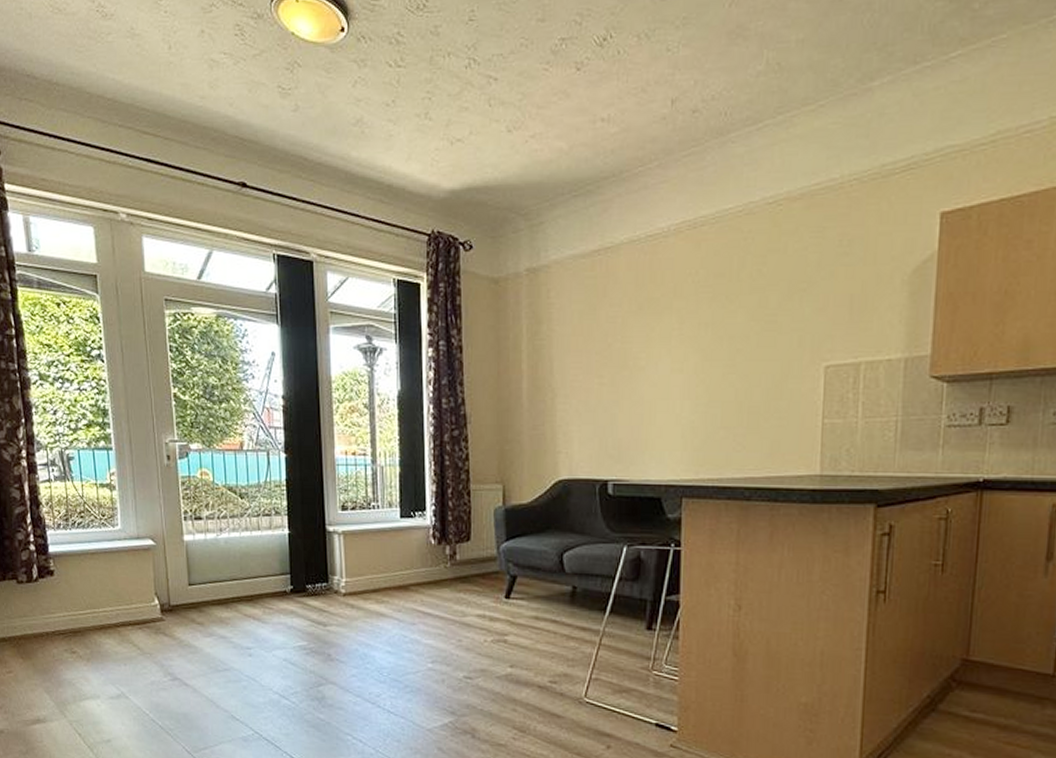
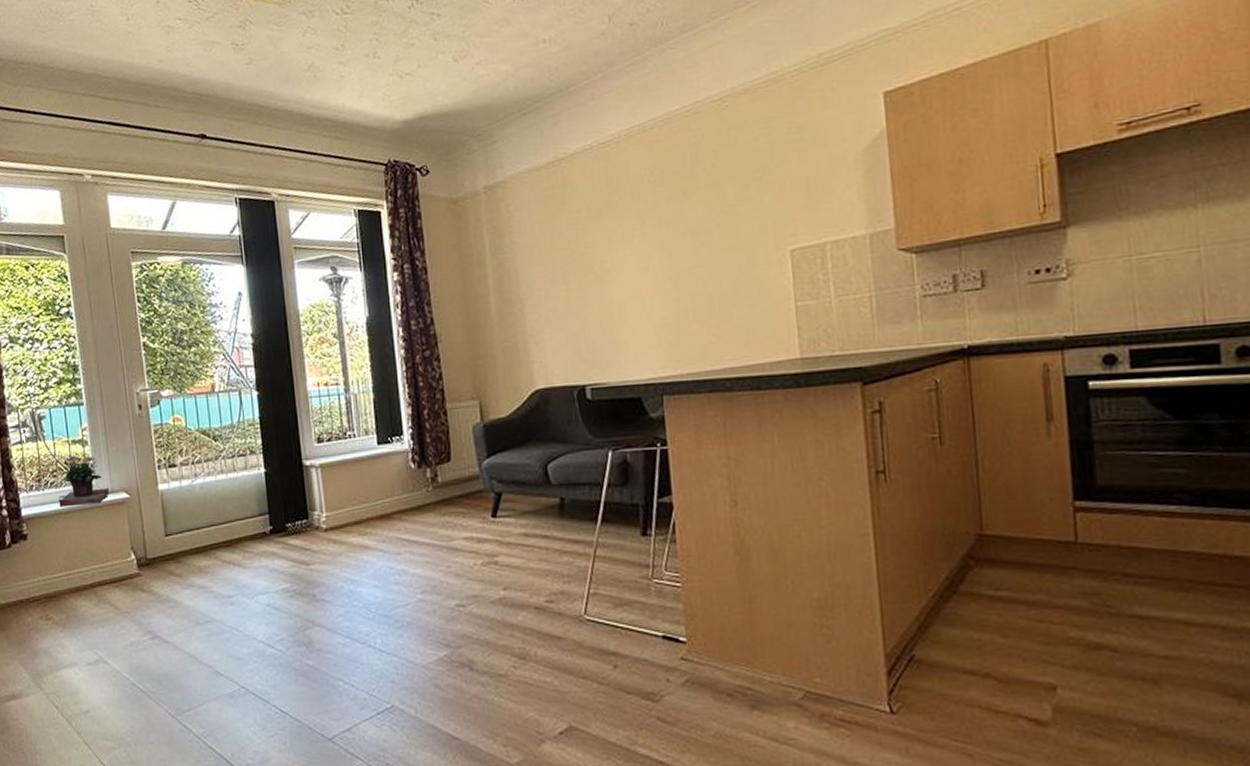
potted flower: none [86,499,136,549] -> present [59,455,110,507]

